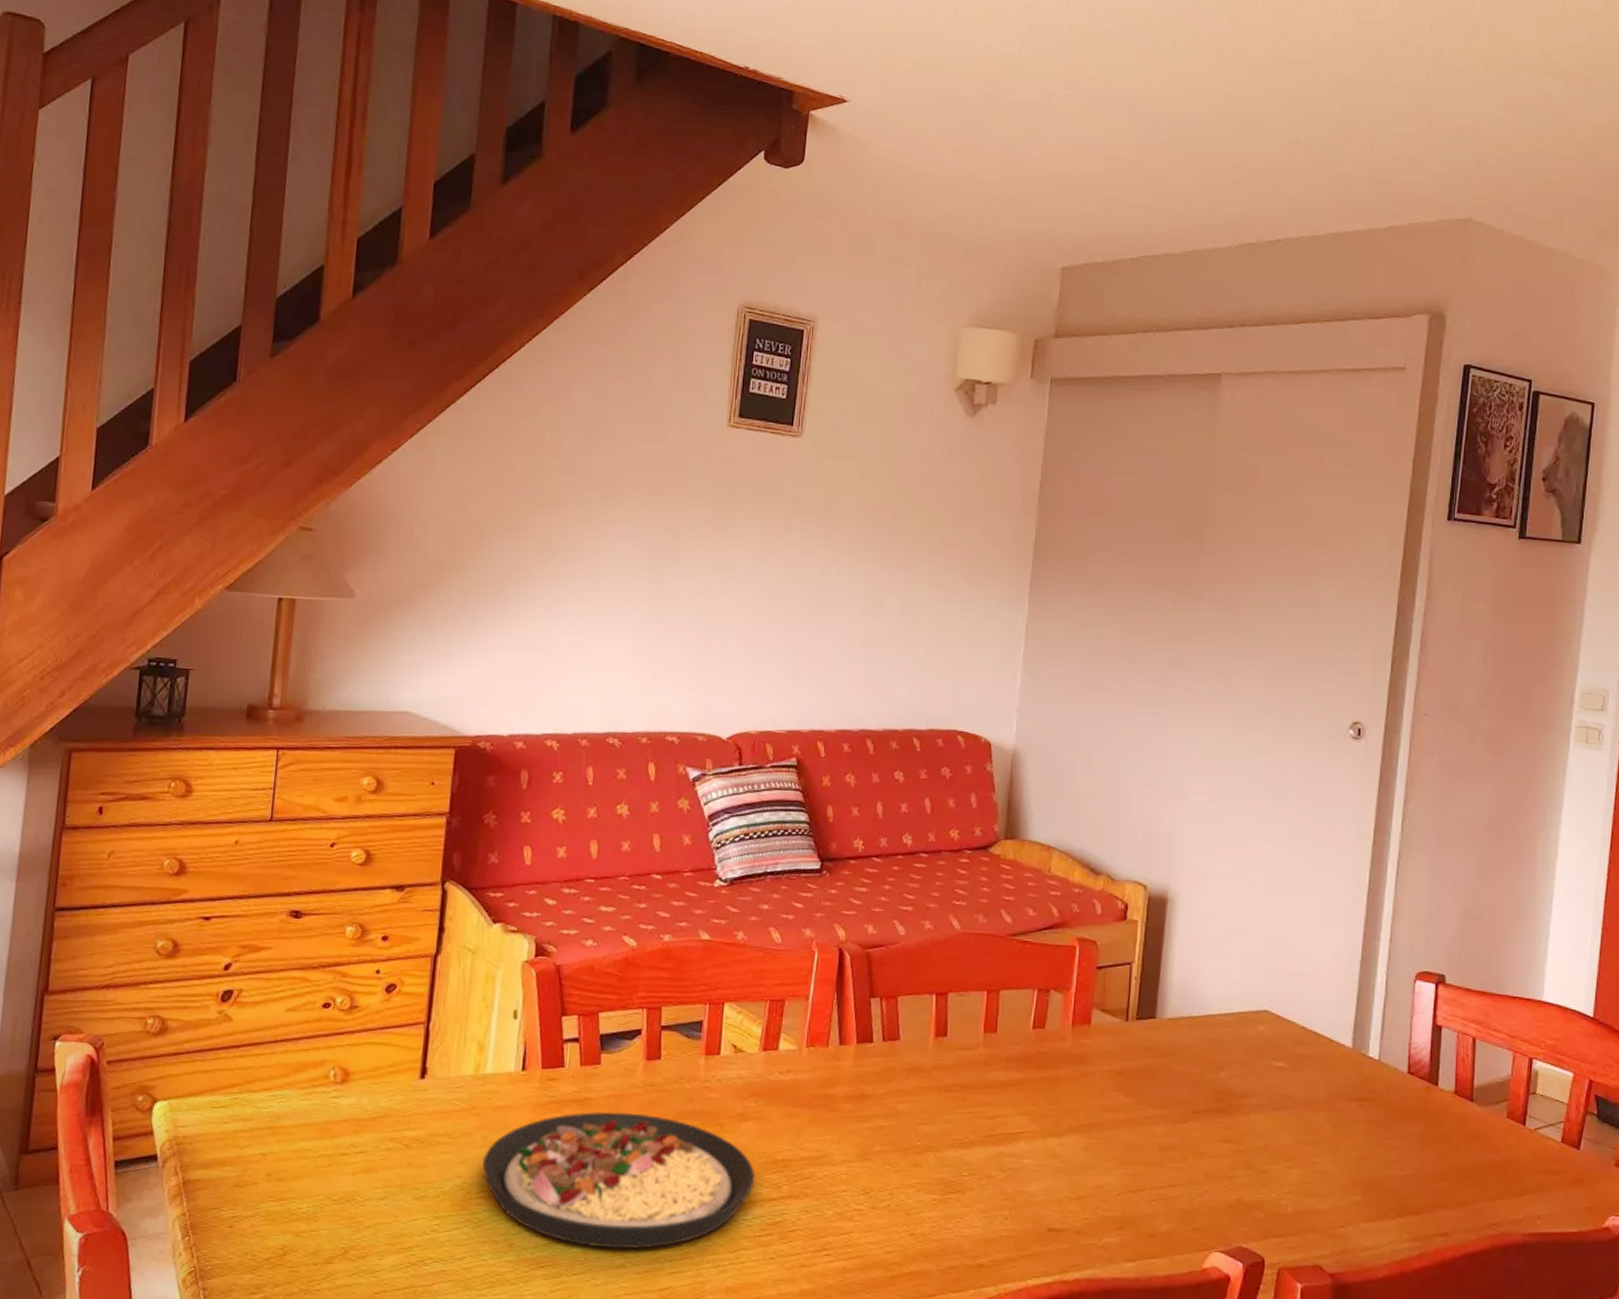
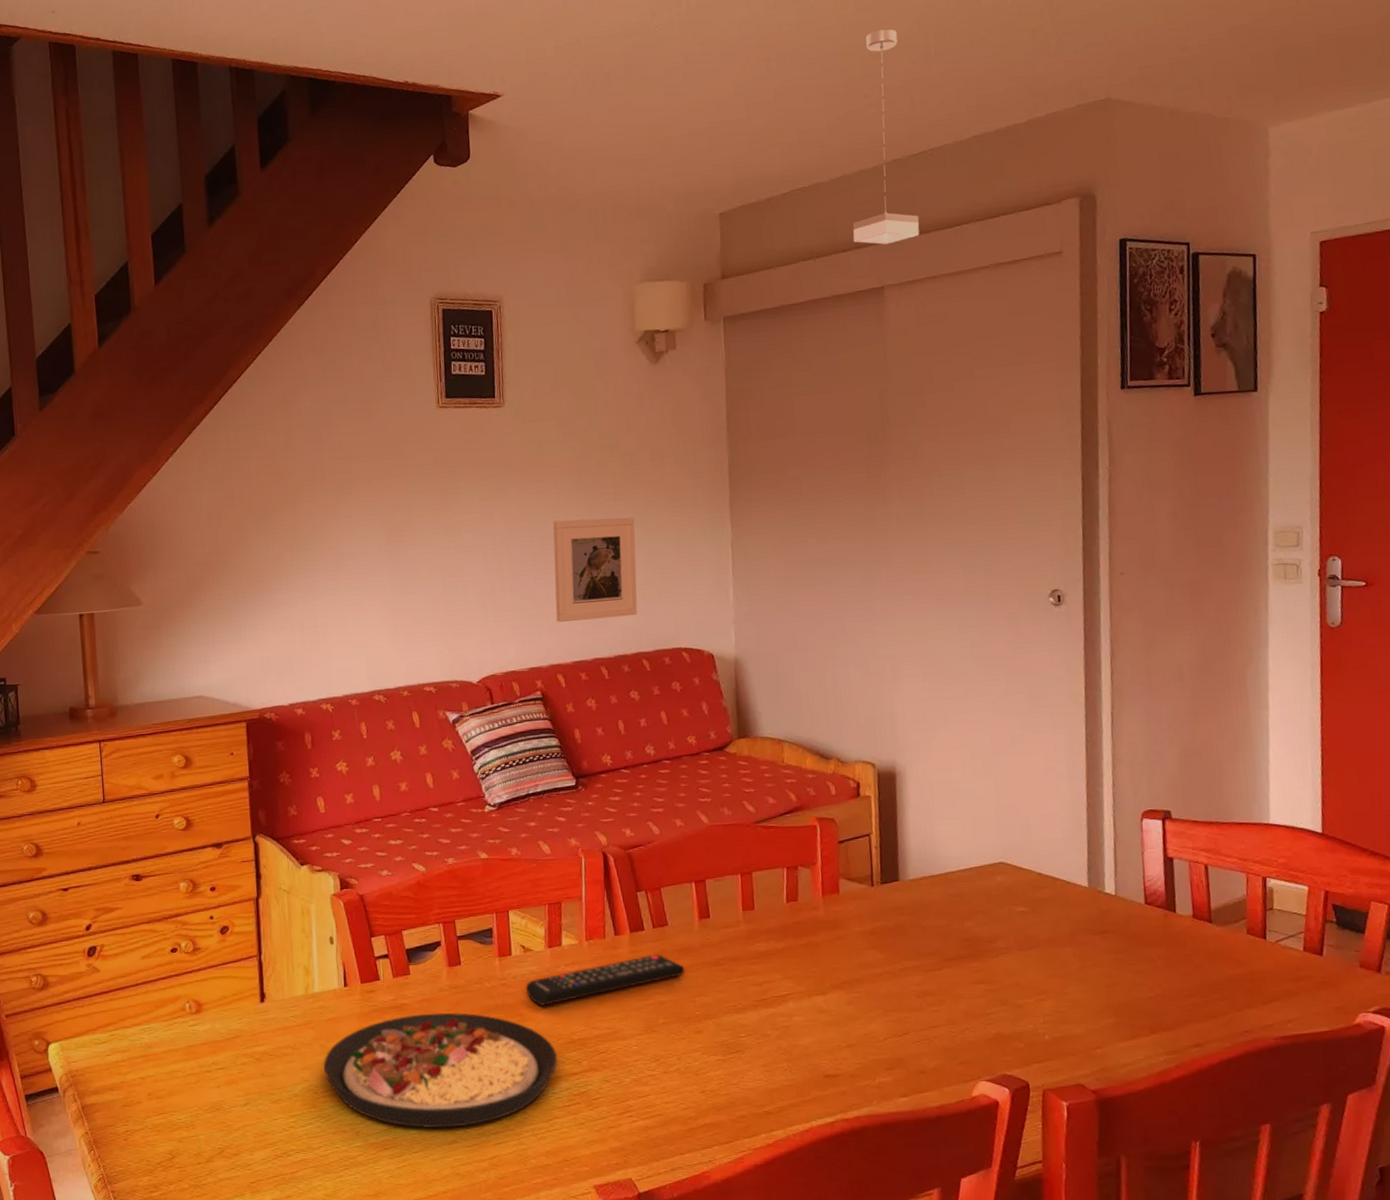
remote control: none [730,1071,912,1117] -> present [525,954,685,1006]
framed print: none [825,571,926,688] -> present [553,517,638,622]
pendant lamp: none [1196,106,1268,330] -> present [853,29,920,245]

